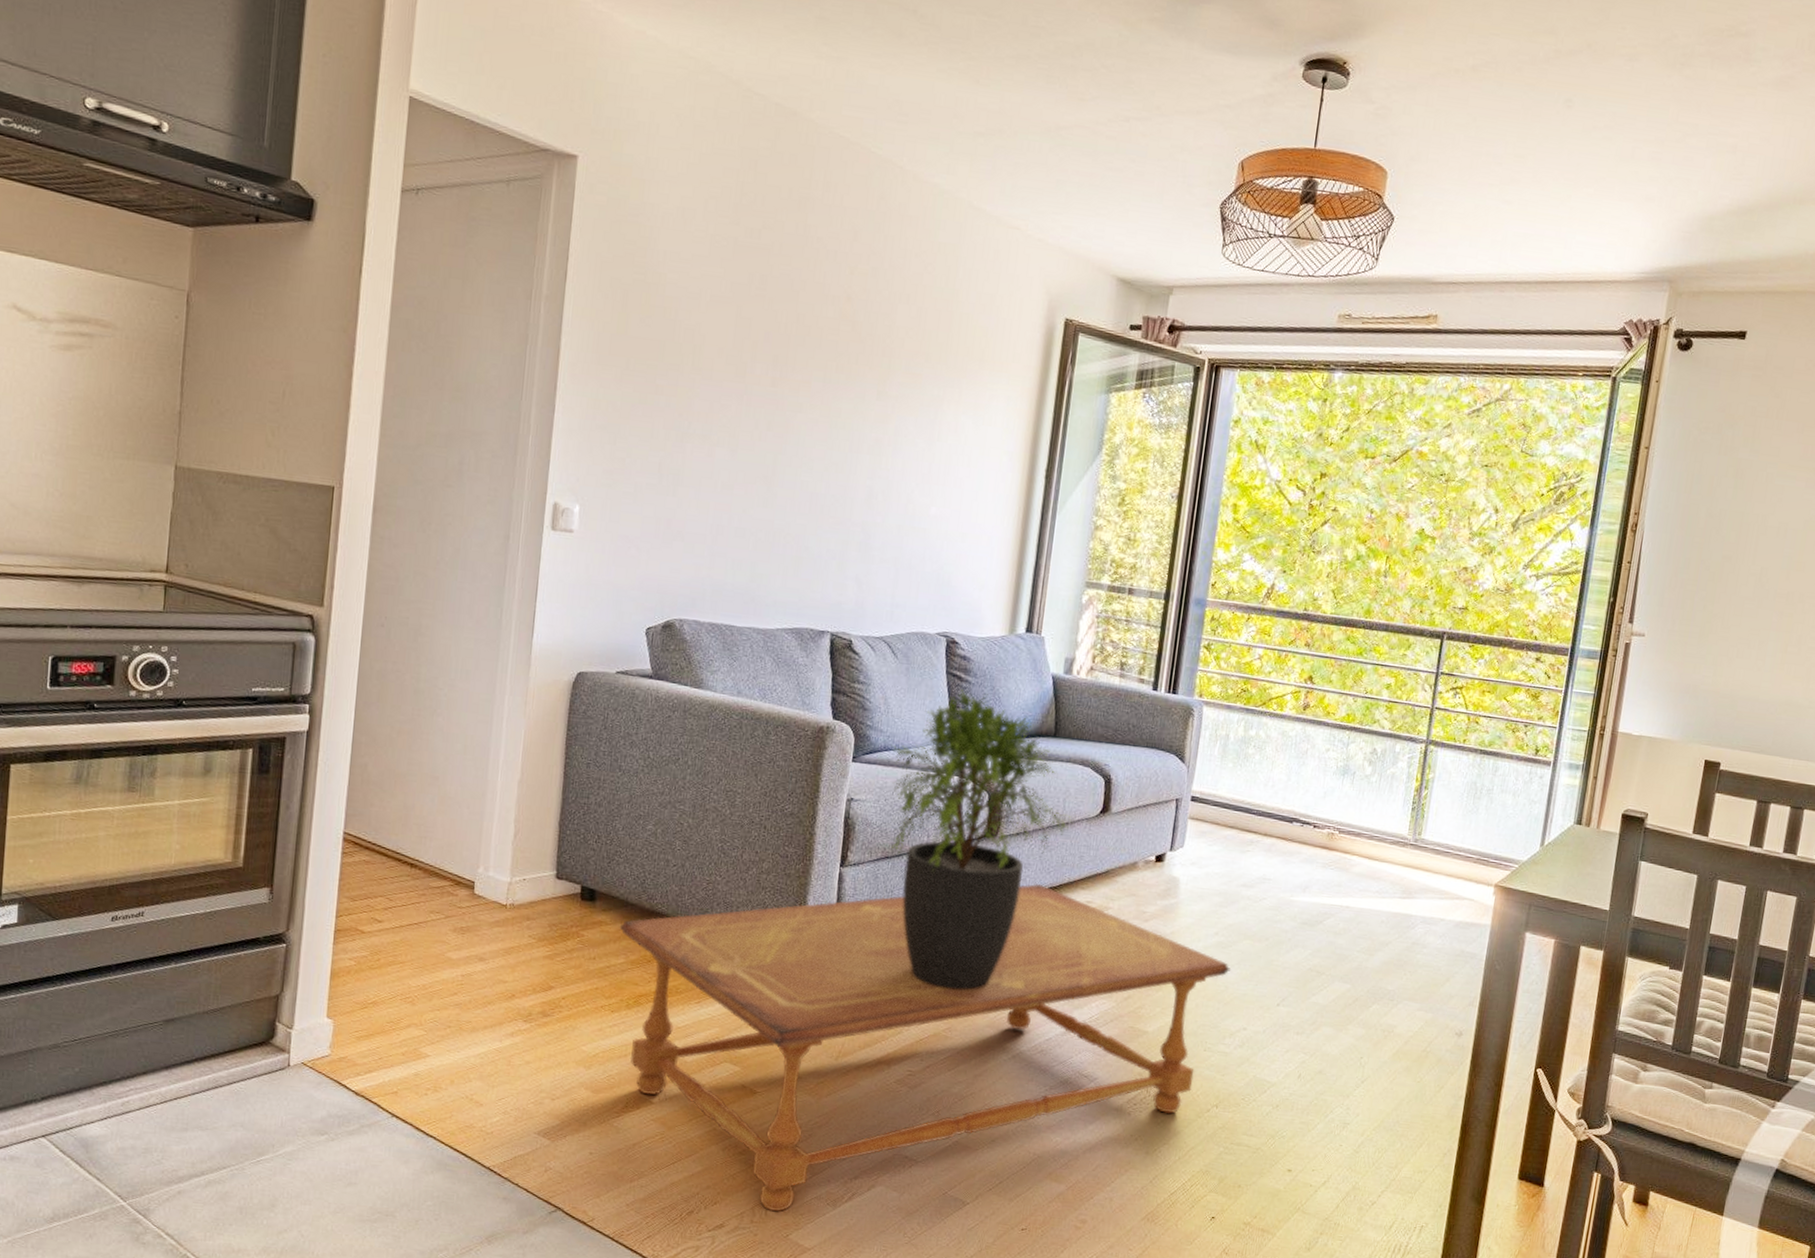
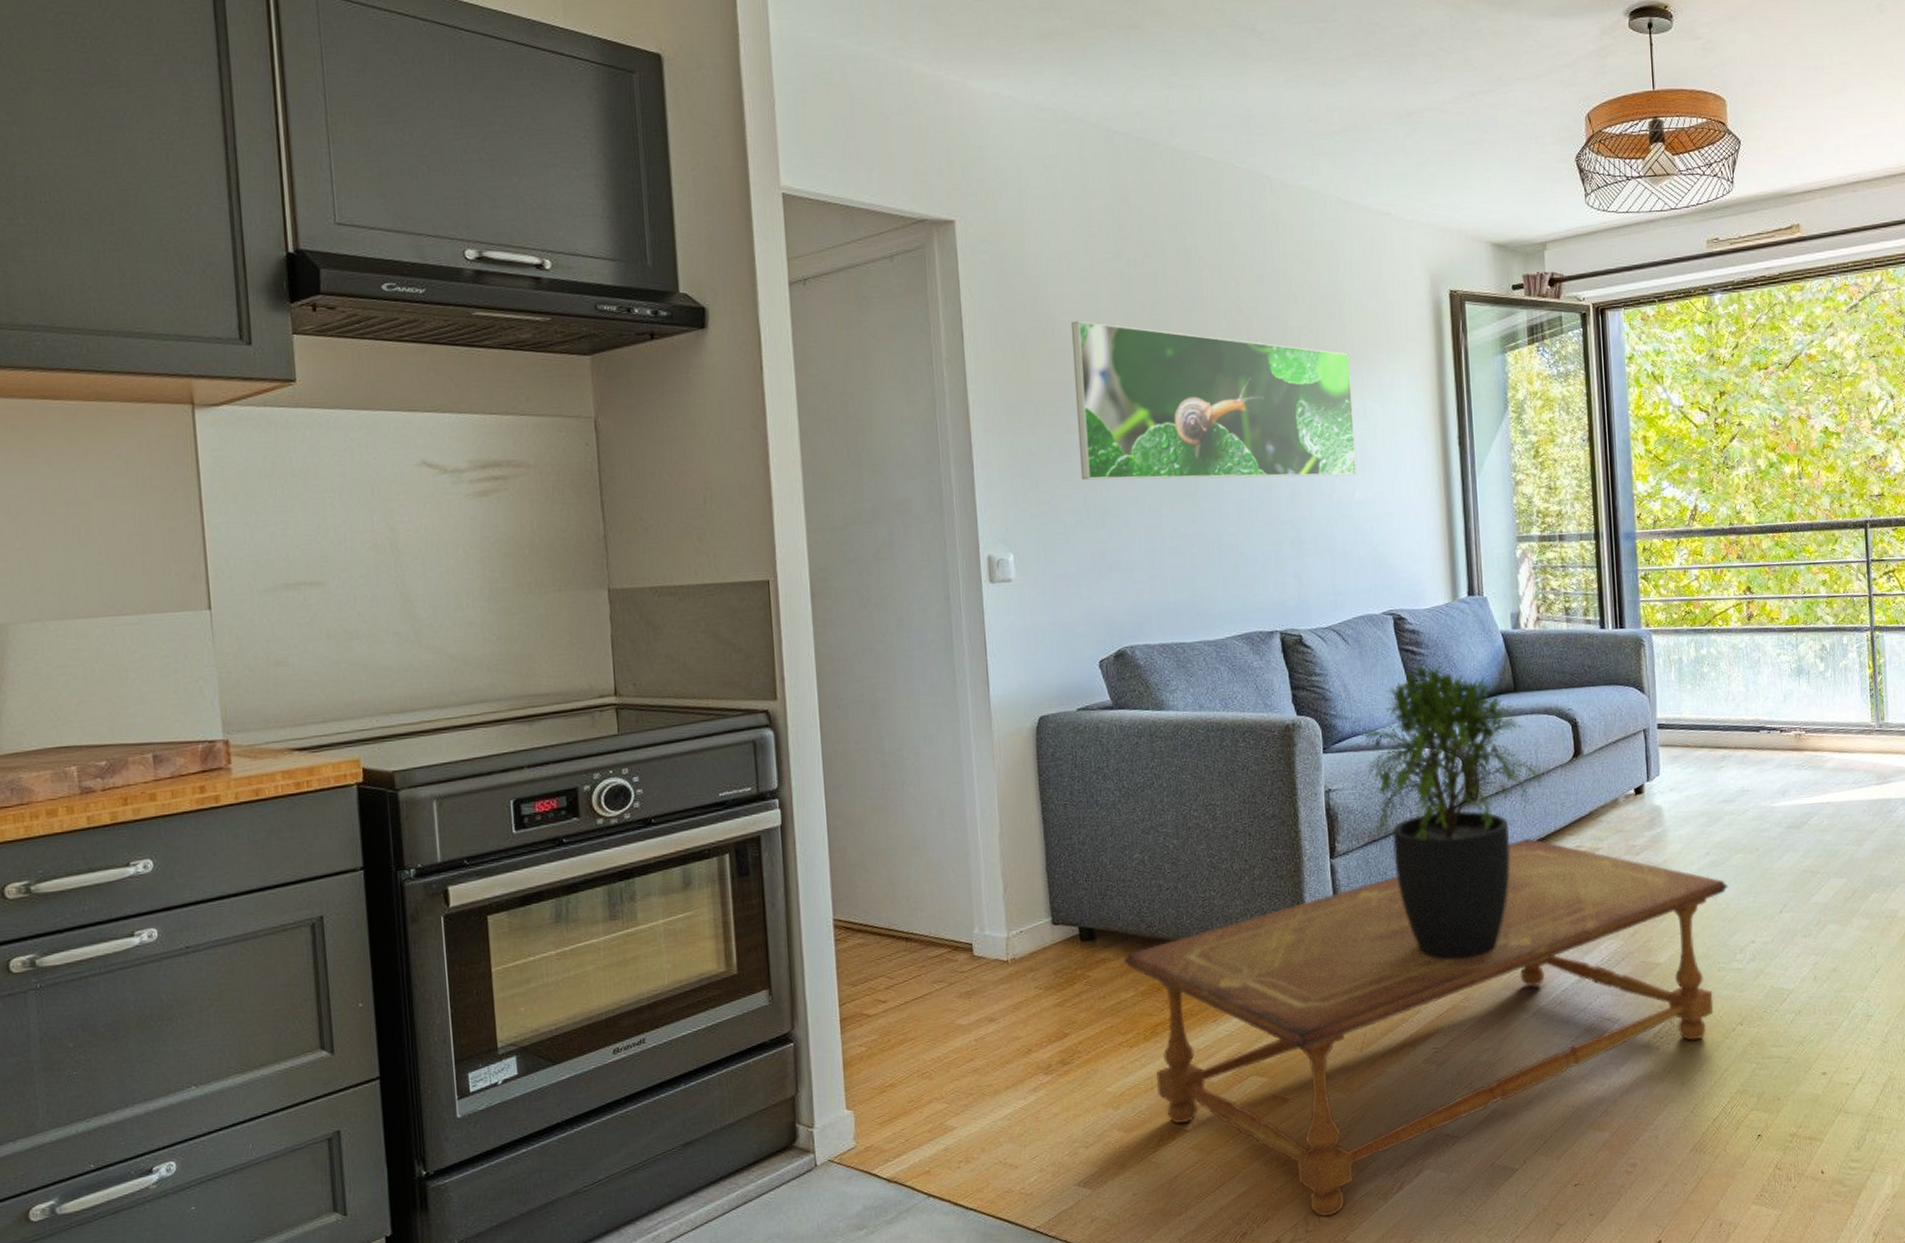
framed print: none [660,281,951,490] -> present [1070,320,1357,481]

